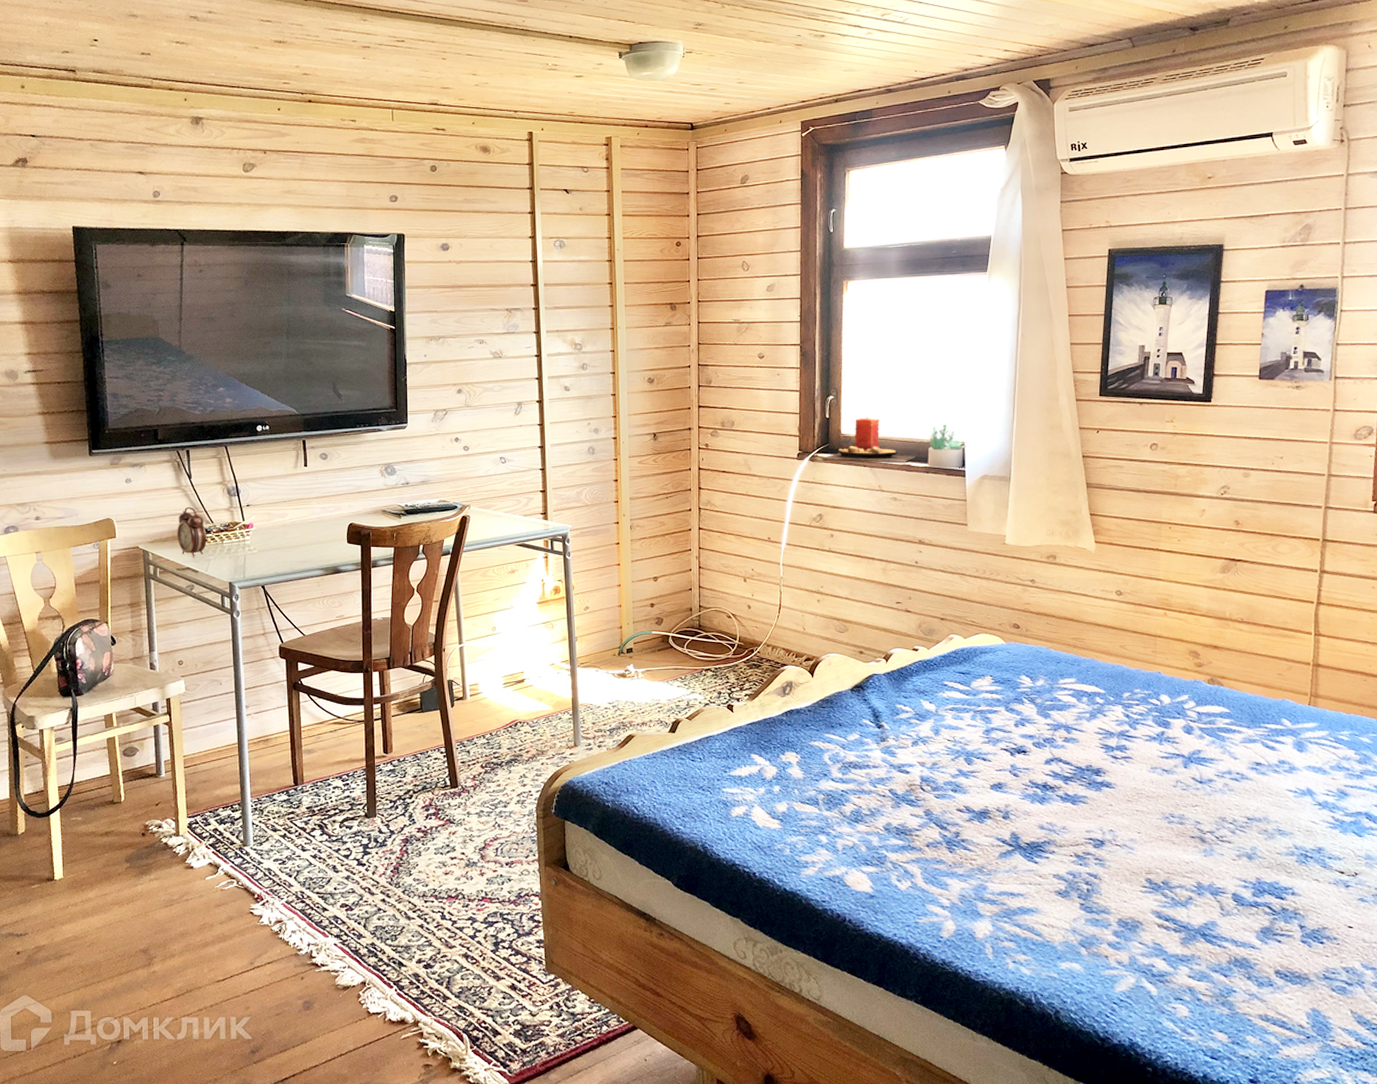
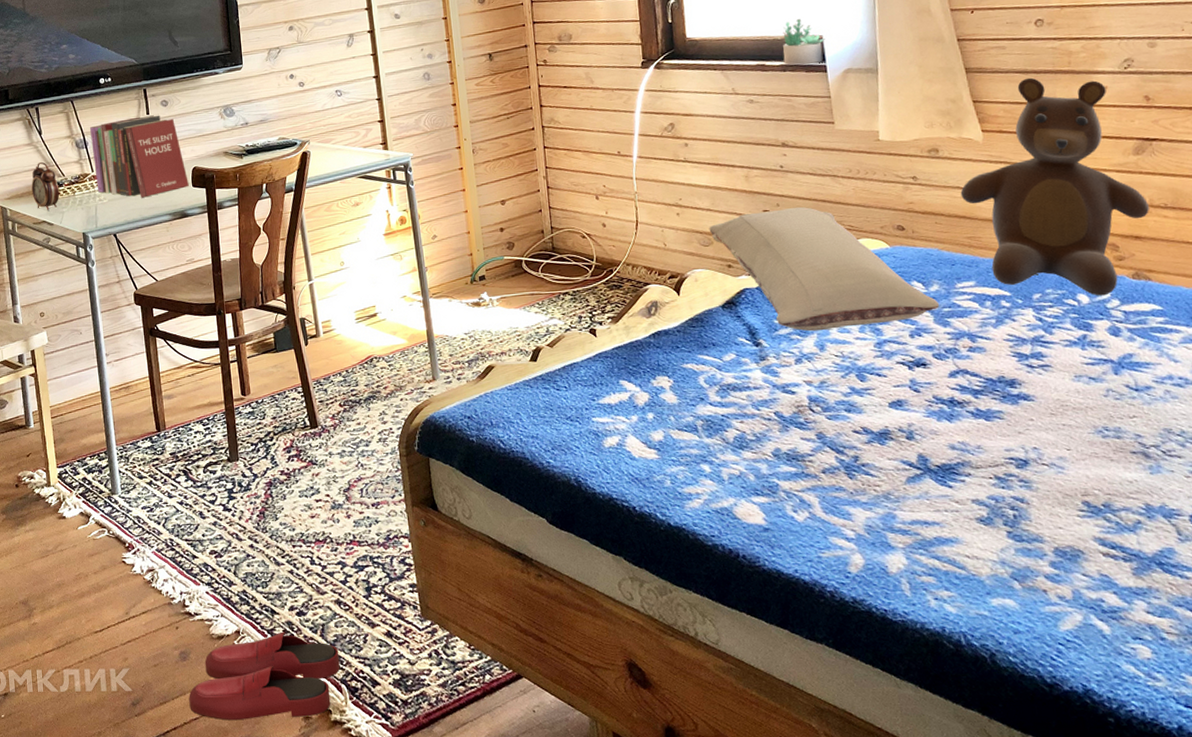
books: none [244,467,344,551] -> present [90,115,189,198]
slippers: none [310,983,463,1068] -> present [189,631,340,721]
candle: present [822,417,916,464] -> none [668,18,770,68]
pillow: none [845,601,1042,717] -> present [709,206,939,332]
teddy bear: none [1071,496,1228,698] -> present [960,77,1149,296]

